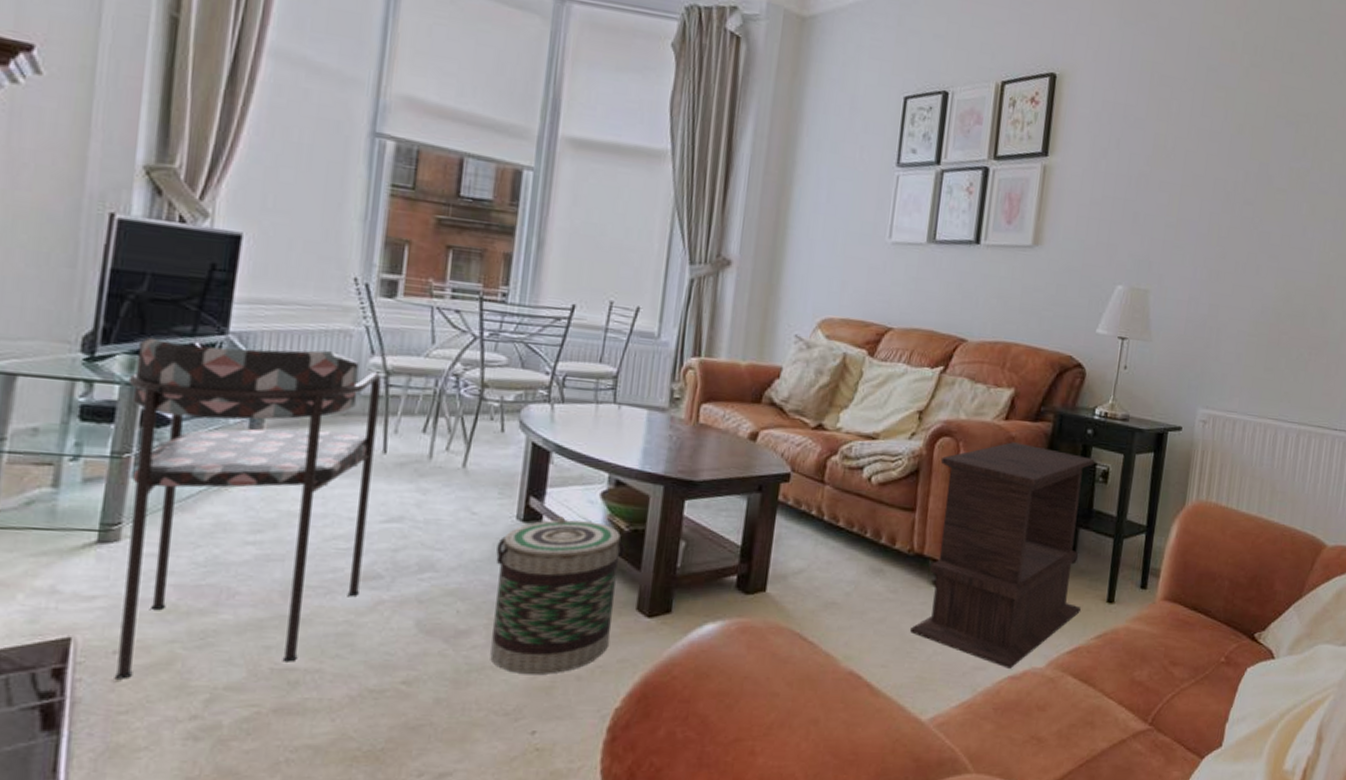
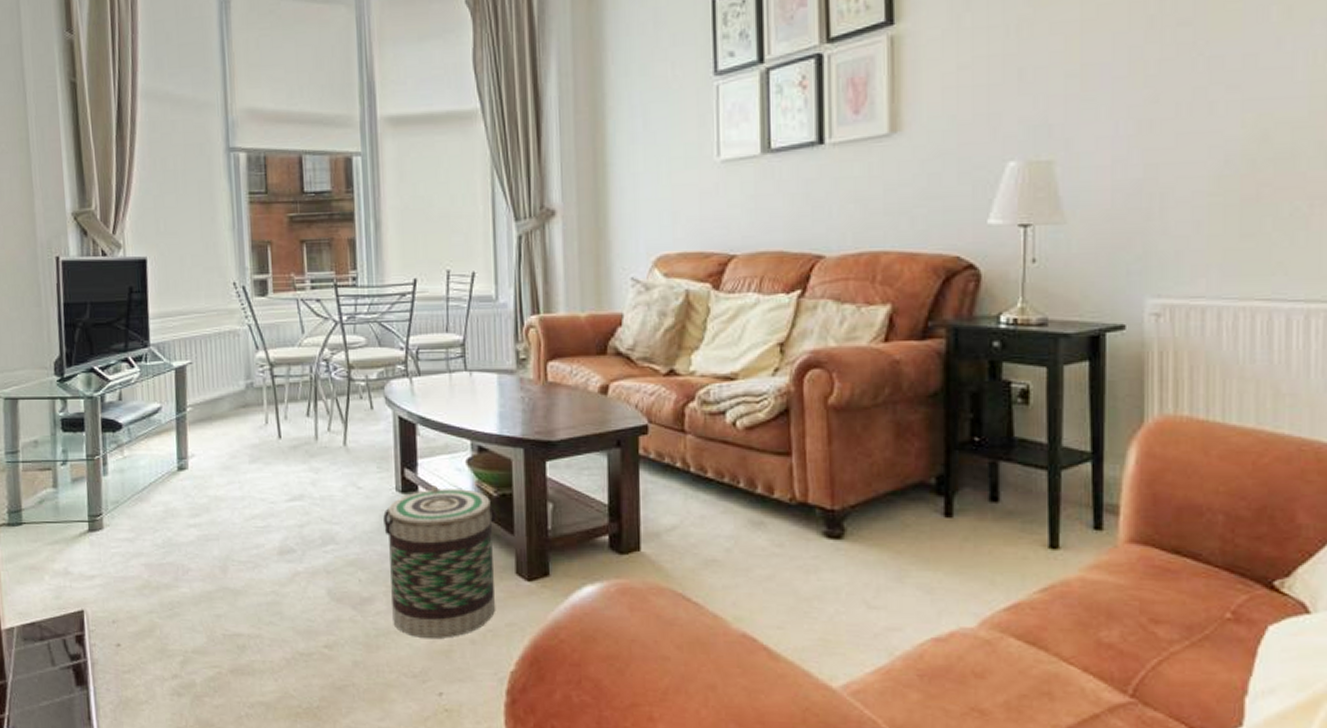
chair: present [114,337,382,679] -> none [88,351,280,644]
side table: present [909,442,1095,669] -> none [803,367,1016,629]

